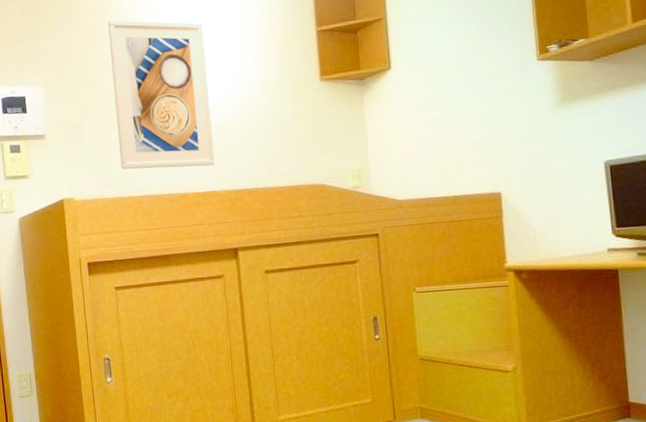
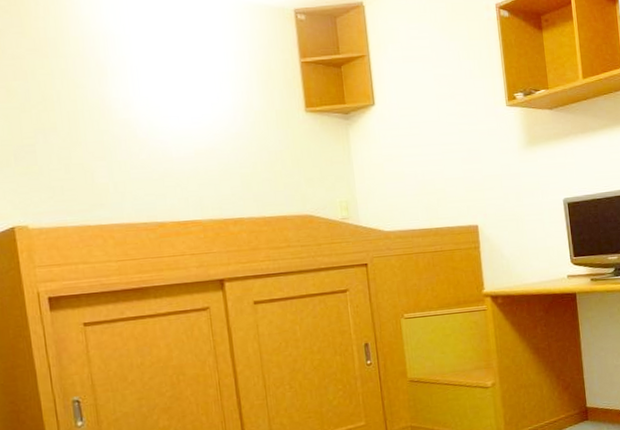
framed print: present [108,20,215,170] -> none [63,30,196,196]

